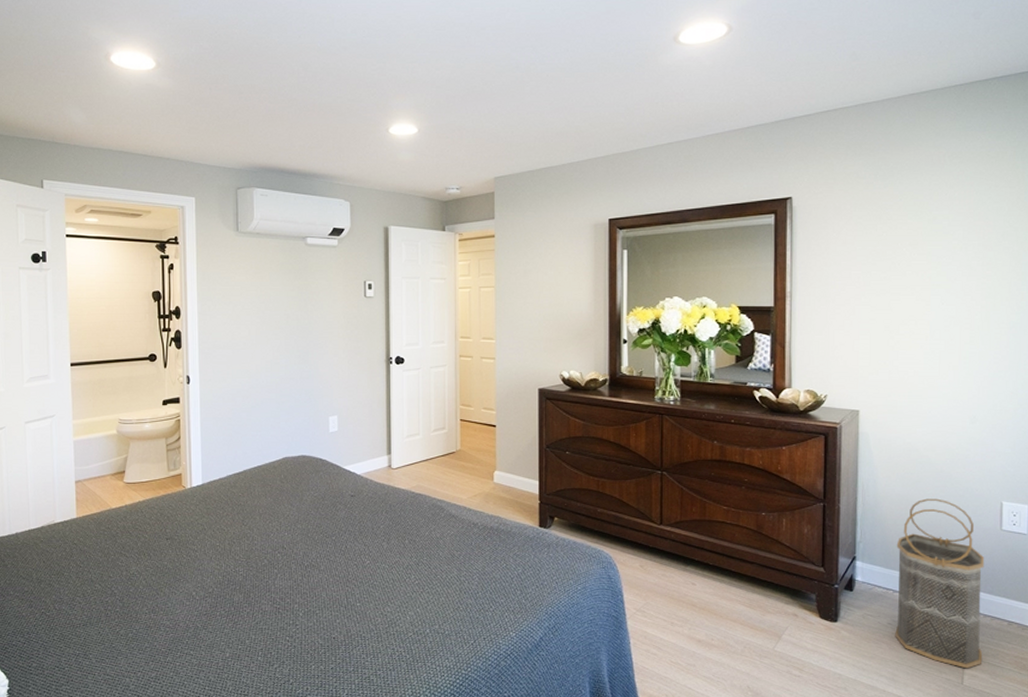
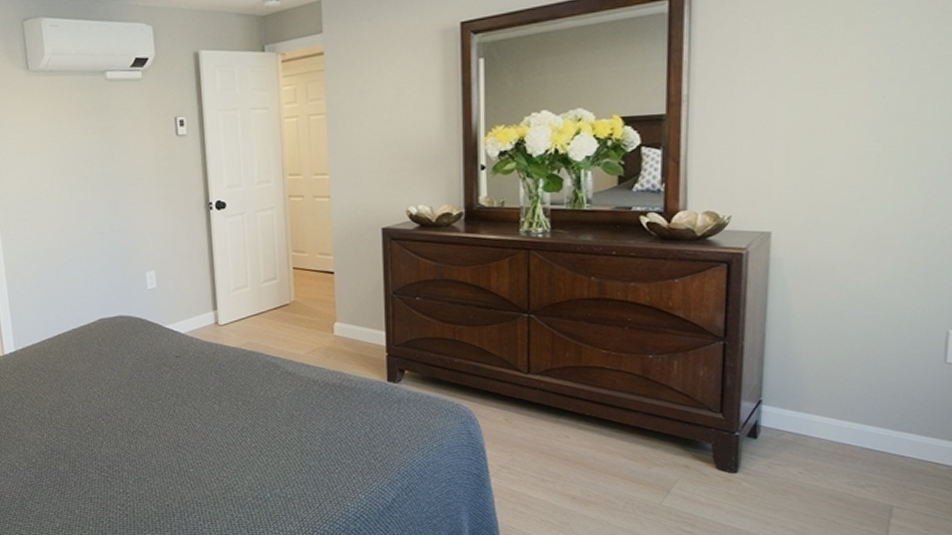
basket: present [895,498,985,669] -> none [807,330,923,520]

